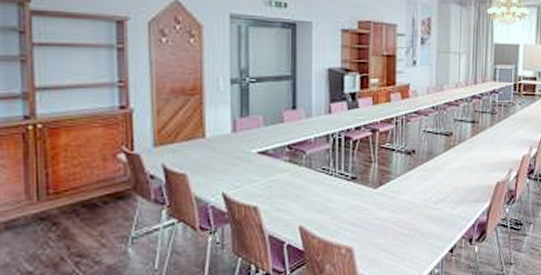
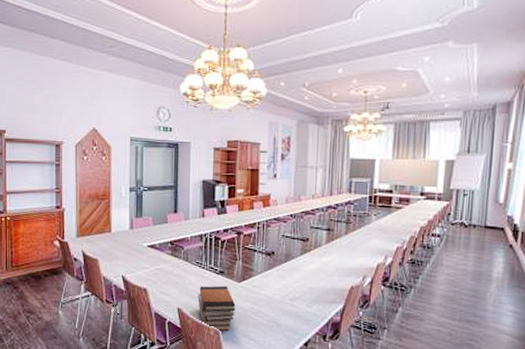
book stack: none [325,194,372,249] -> present [198,285,236,331]

